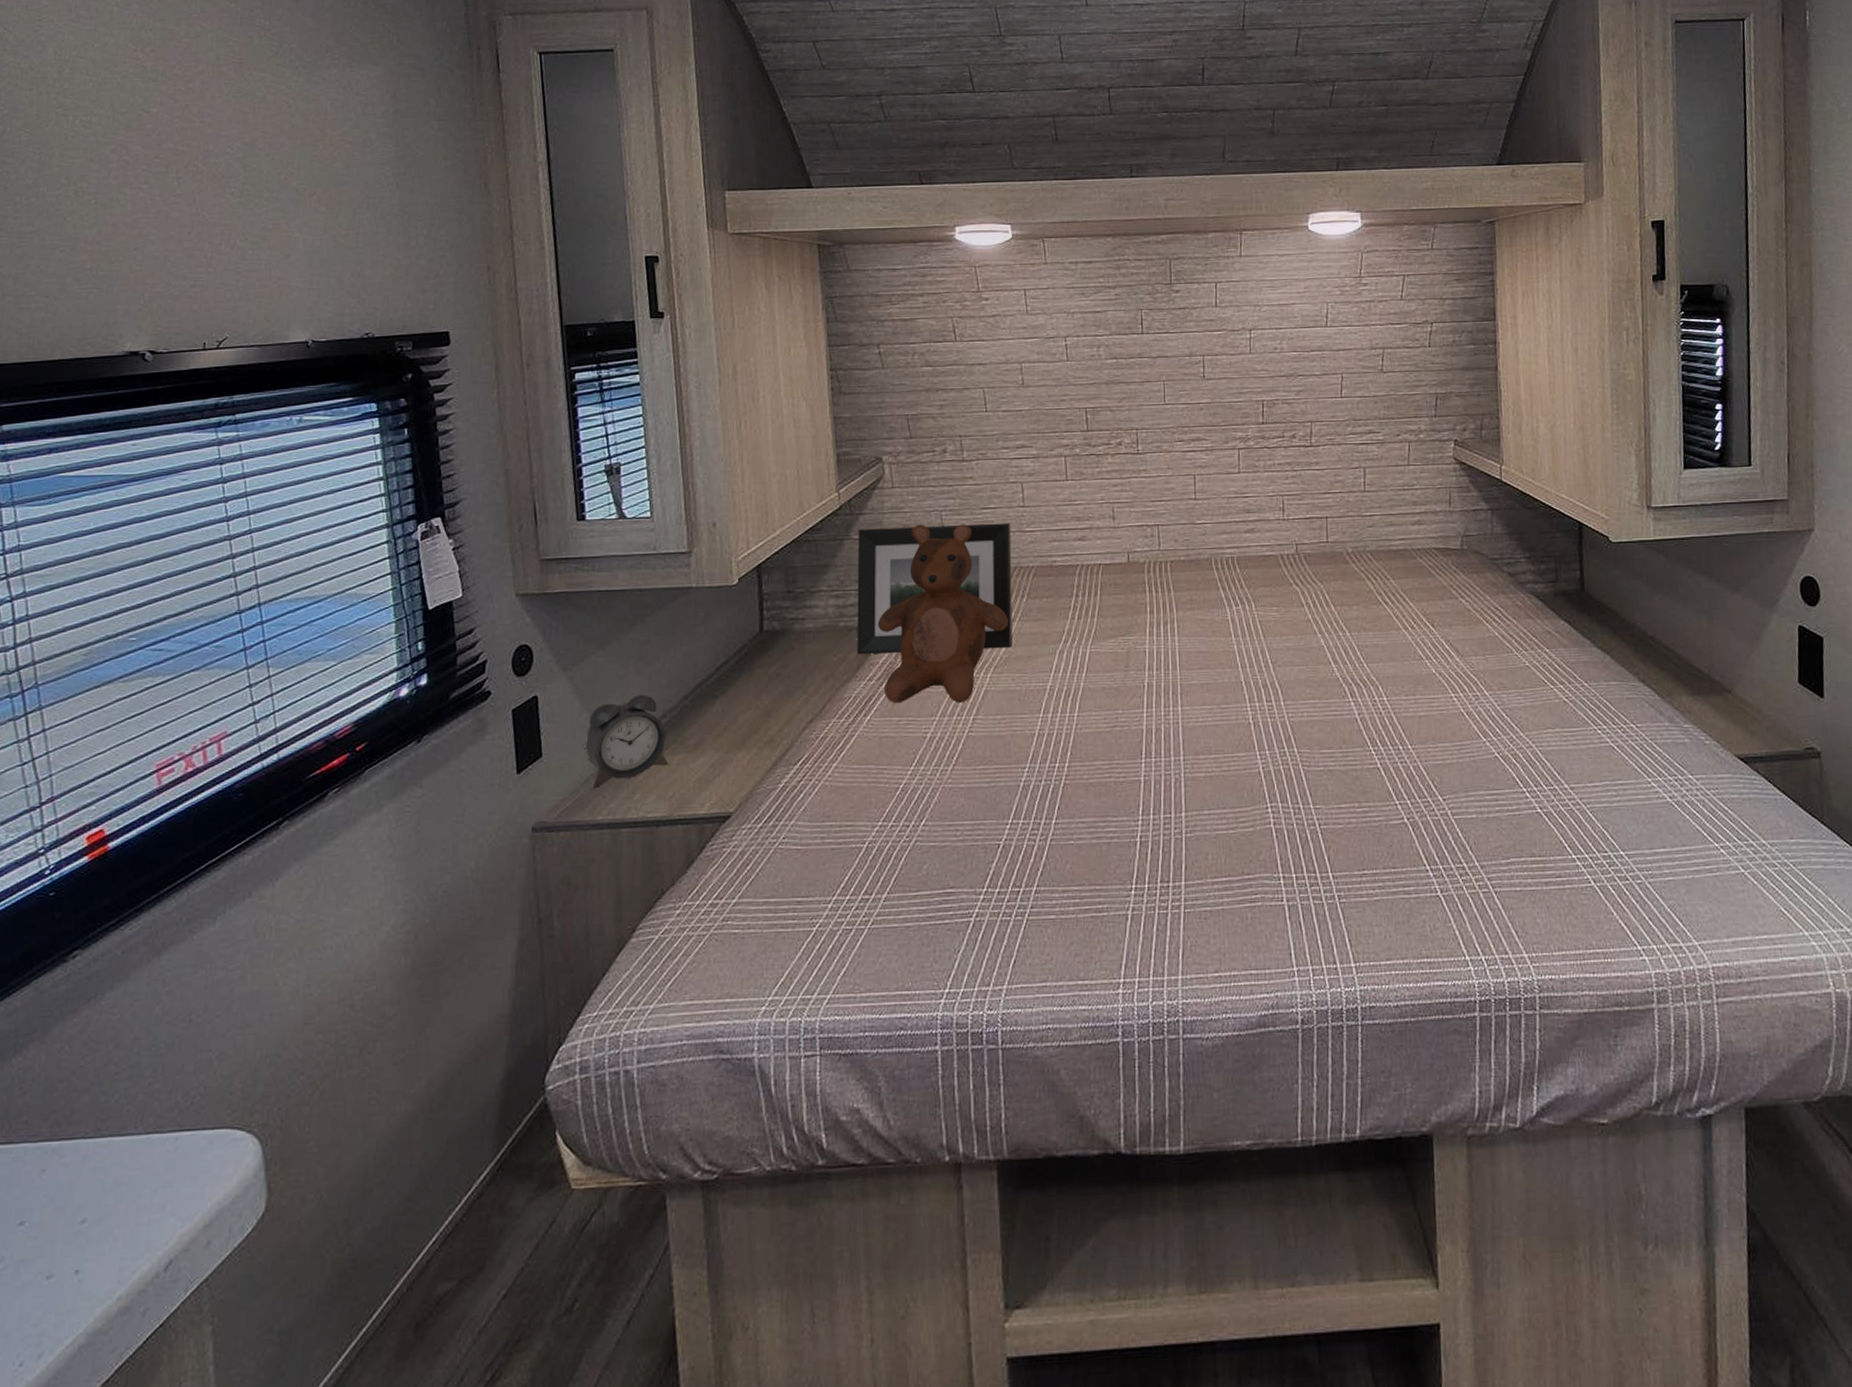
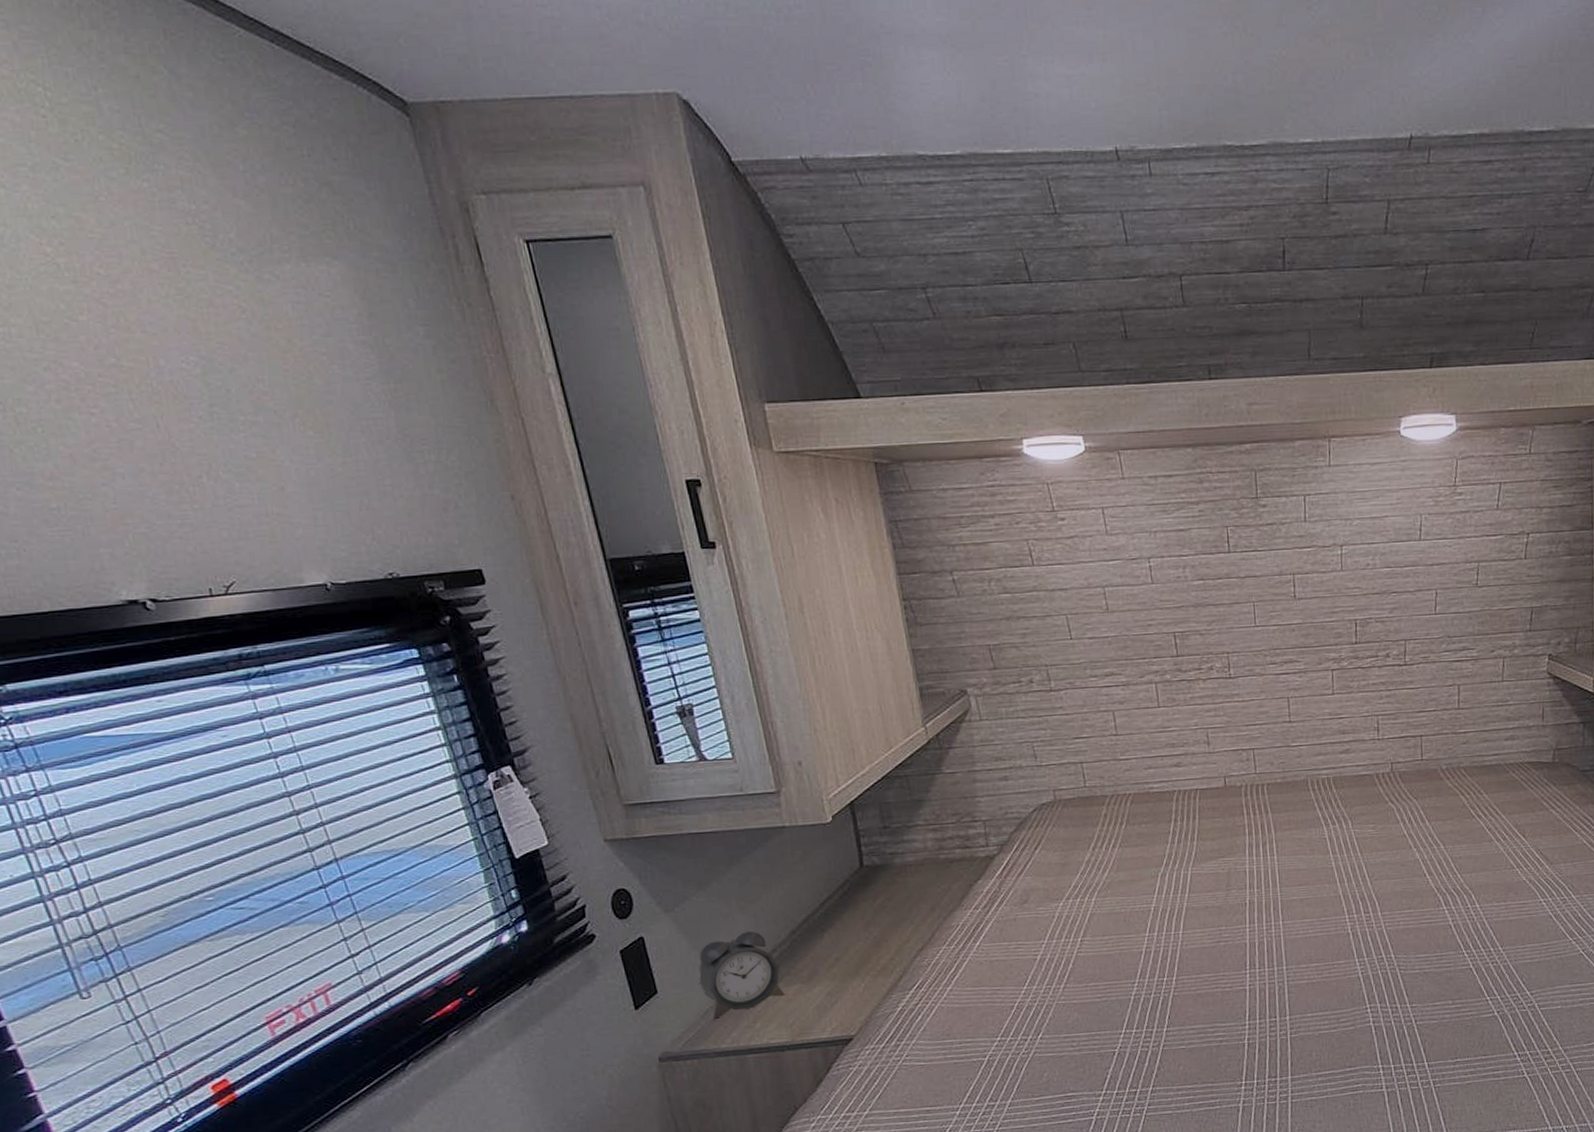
picture frame: present [857,523,1013,655] -> none [949,751,1115,886]
teddy bear: present [877,524,1008,704] -> none [978,754,1109,930]

